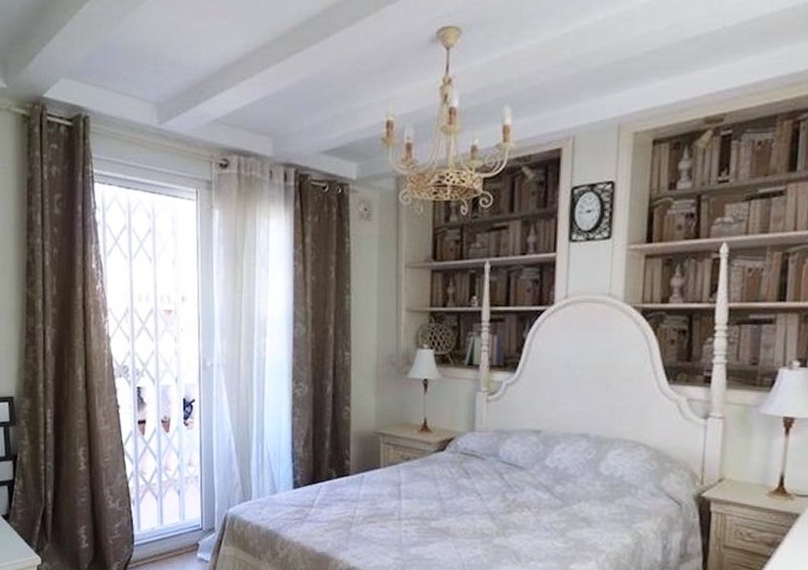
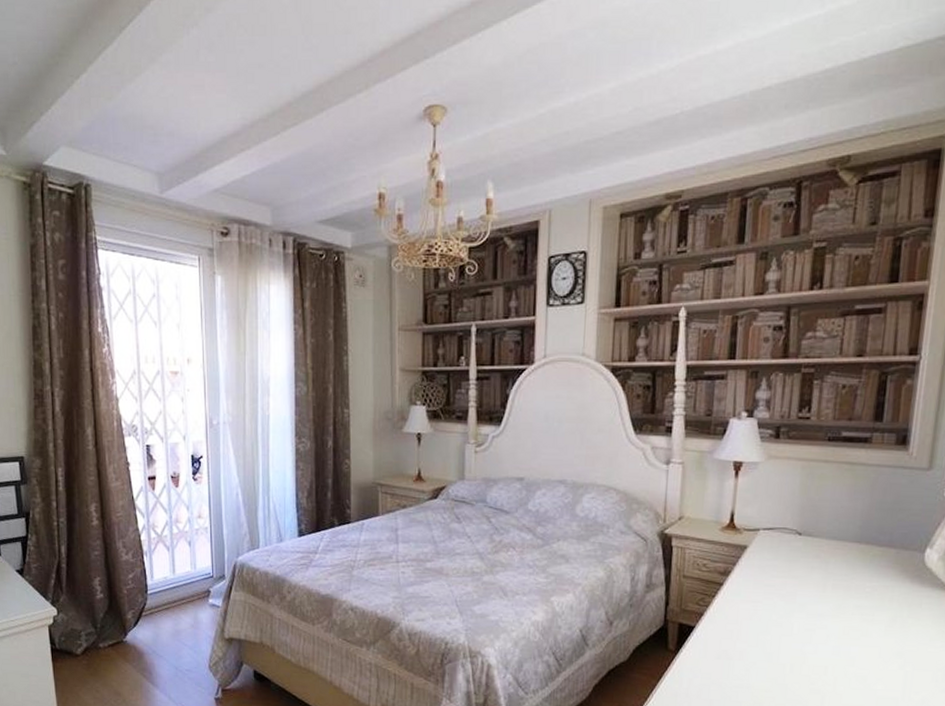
books: present [465,333,505,367] -> none [455,390,490,421]

